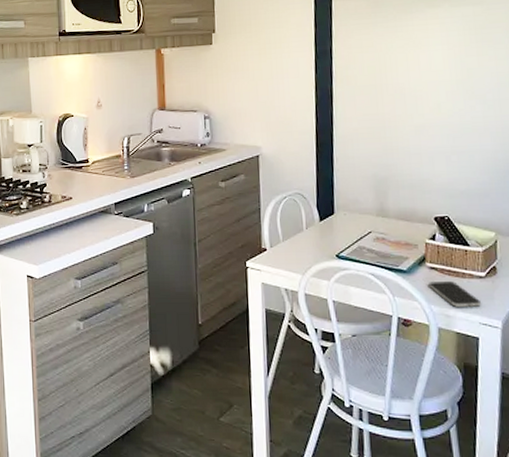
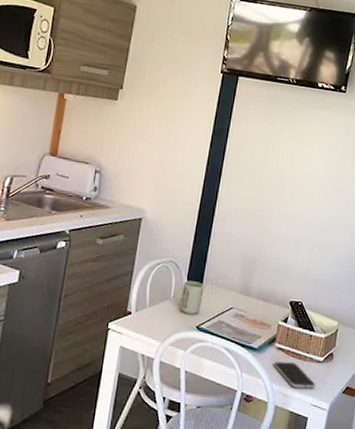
cup: none [313,210,337,244] -> present [180,280,204,315]

